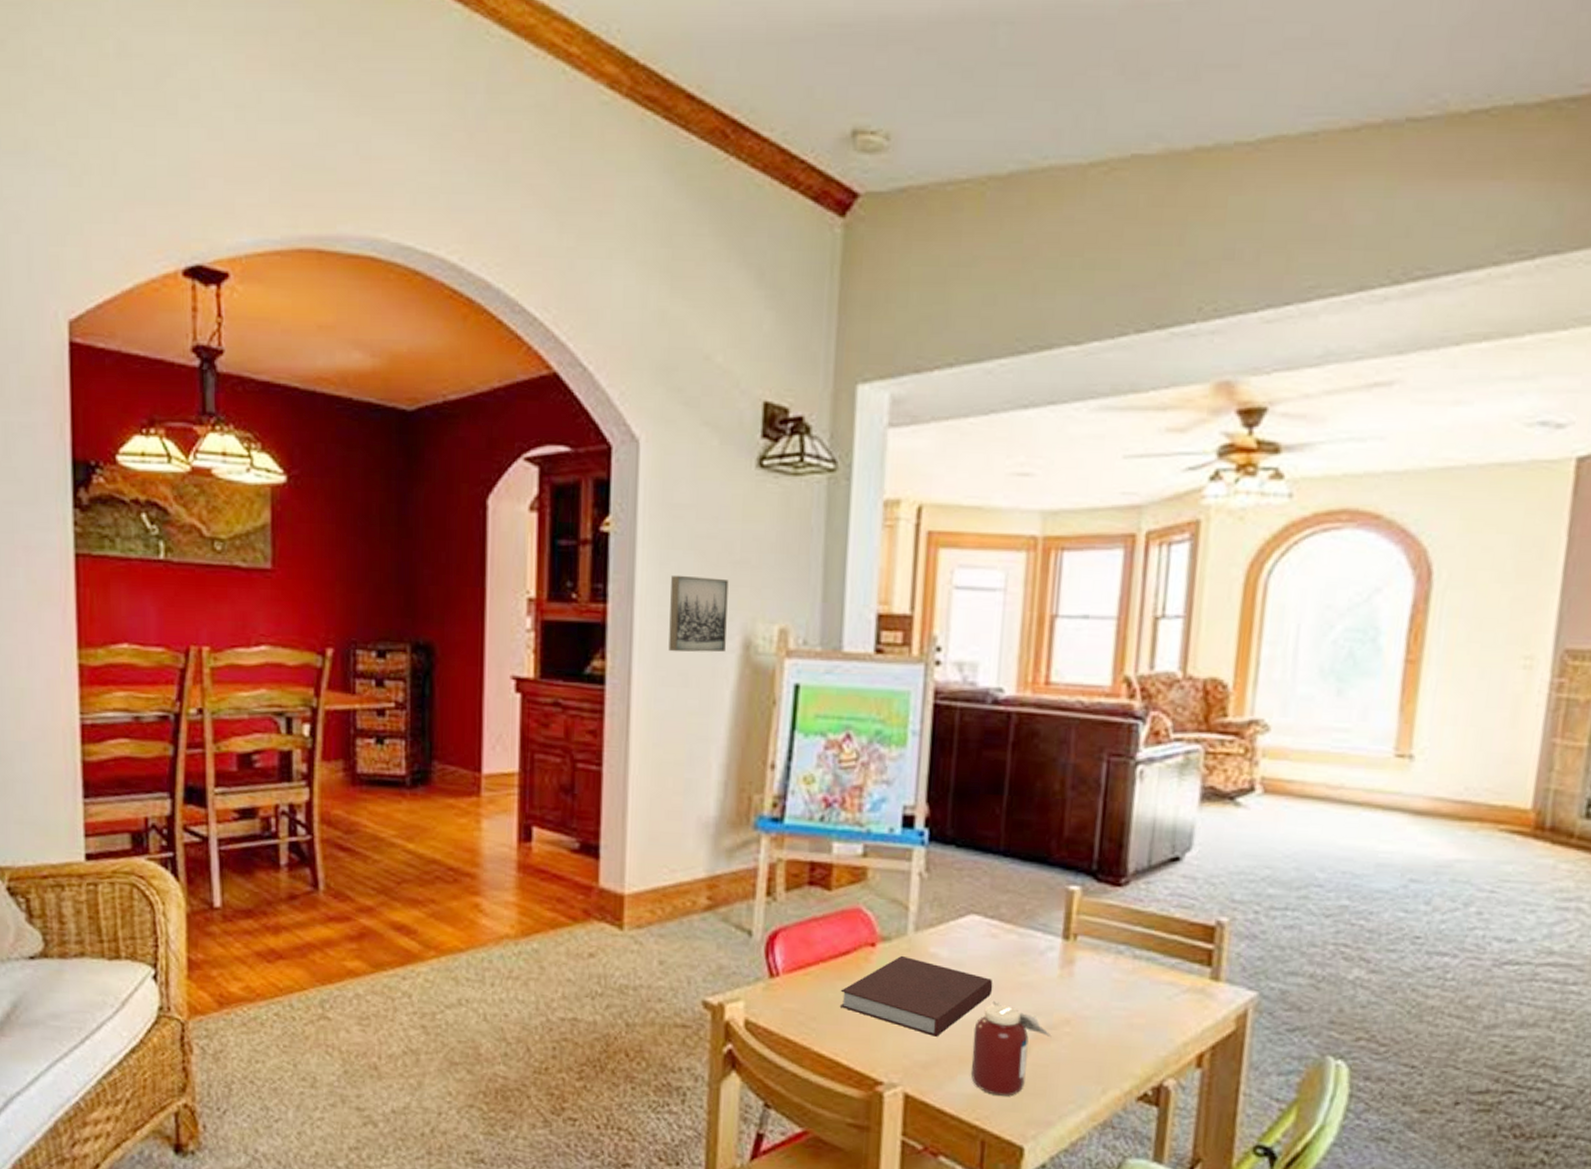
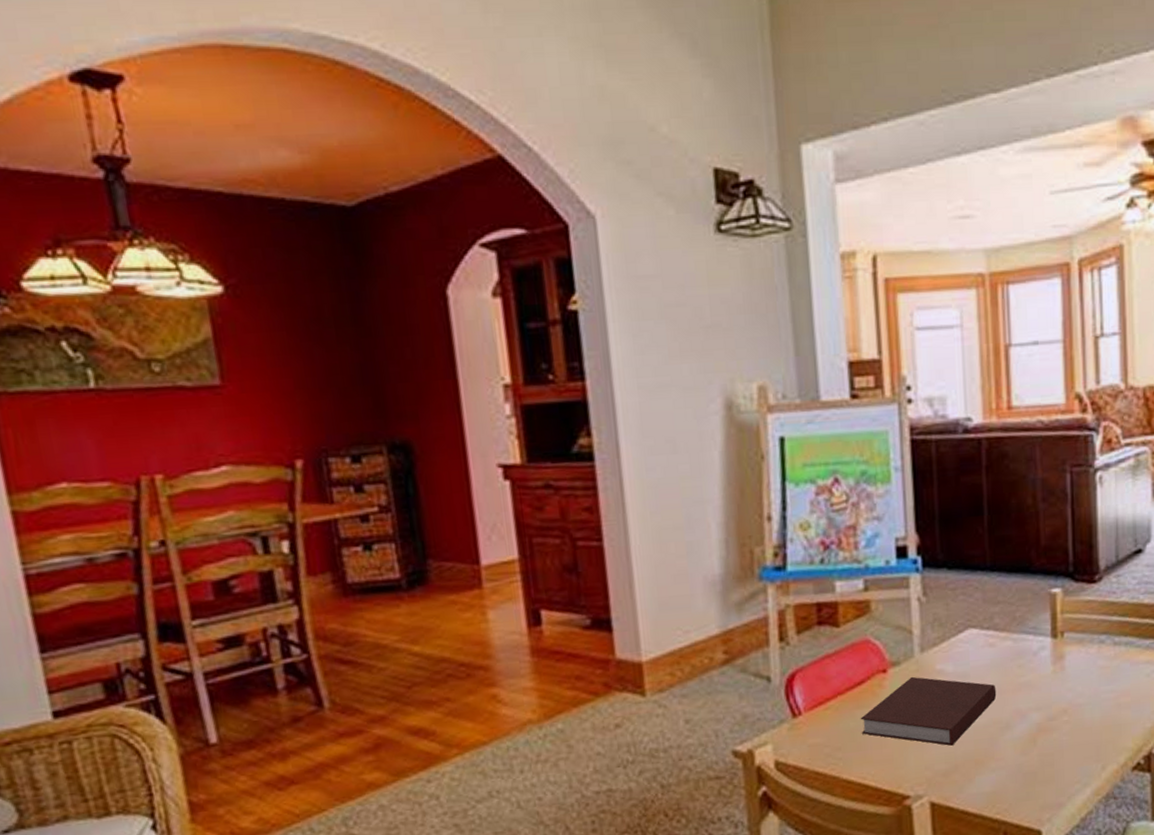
wall art: present [668,575,729,653] -> none [646,344,709,421]
jar: present [970,1002,1052,1096] -> none [984,704,1053,789]

